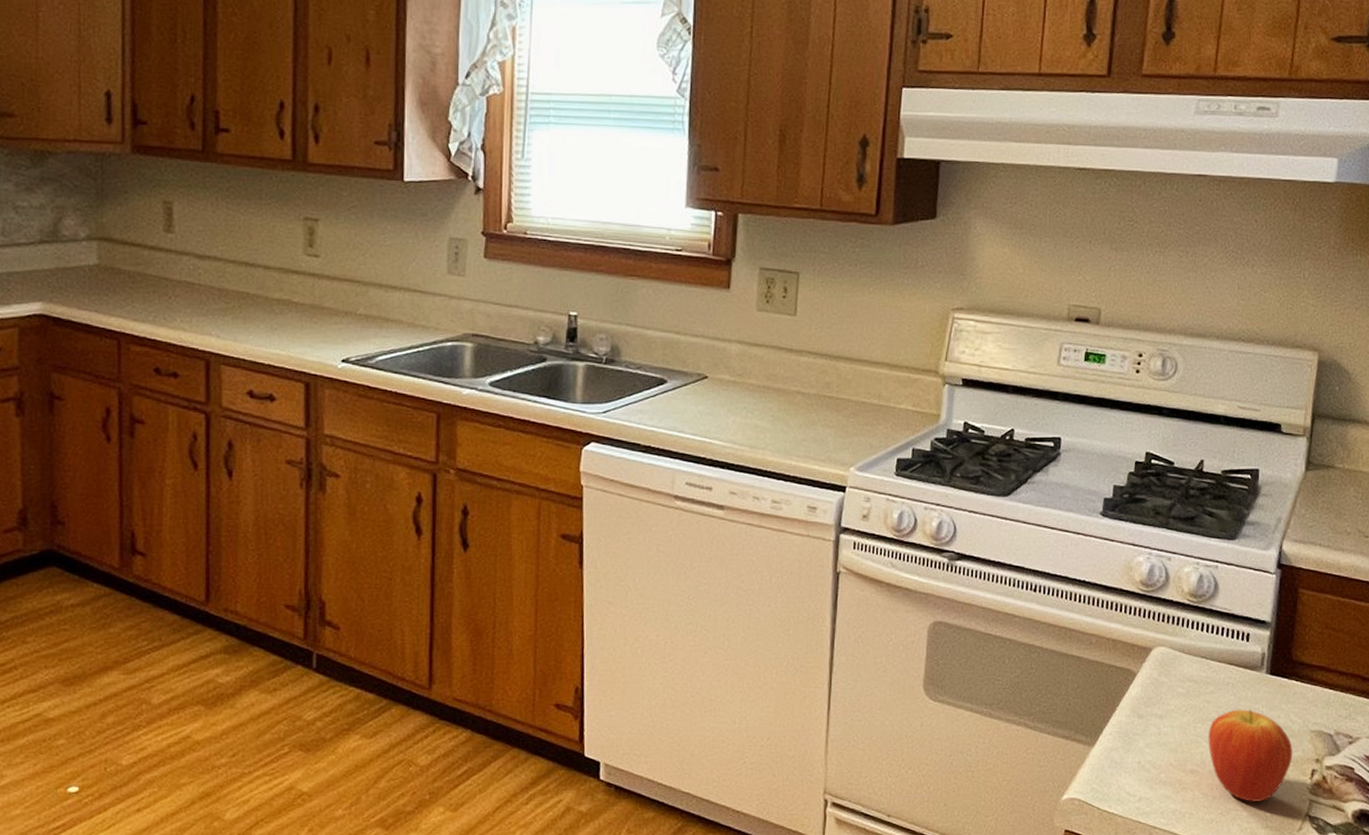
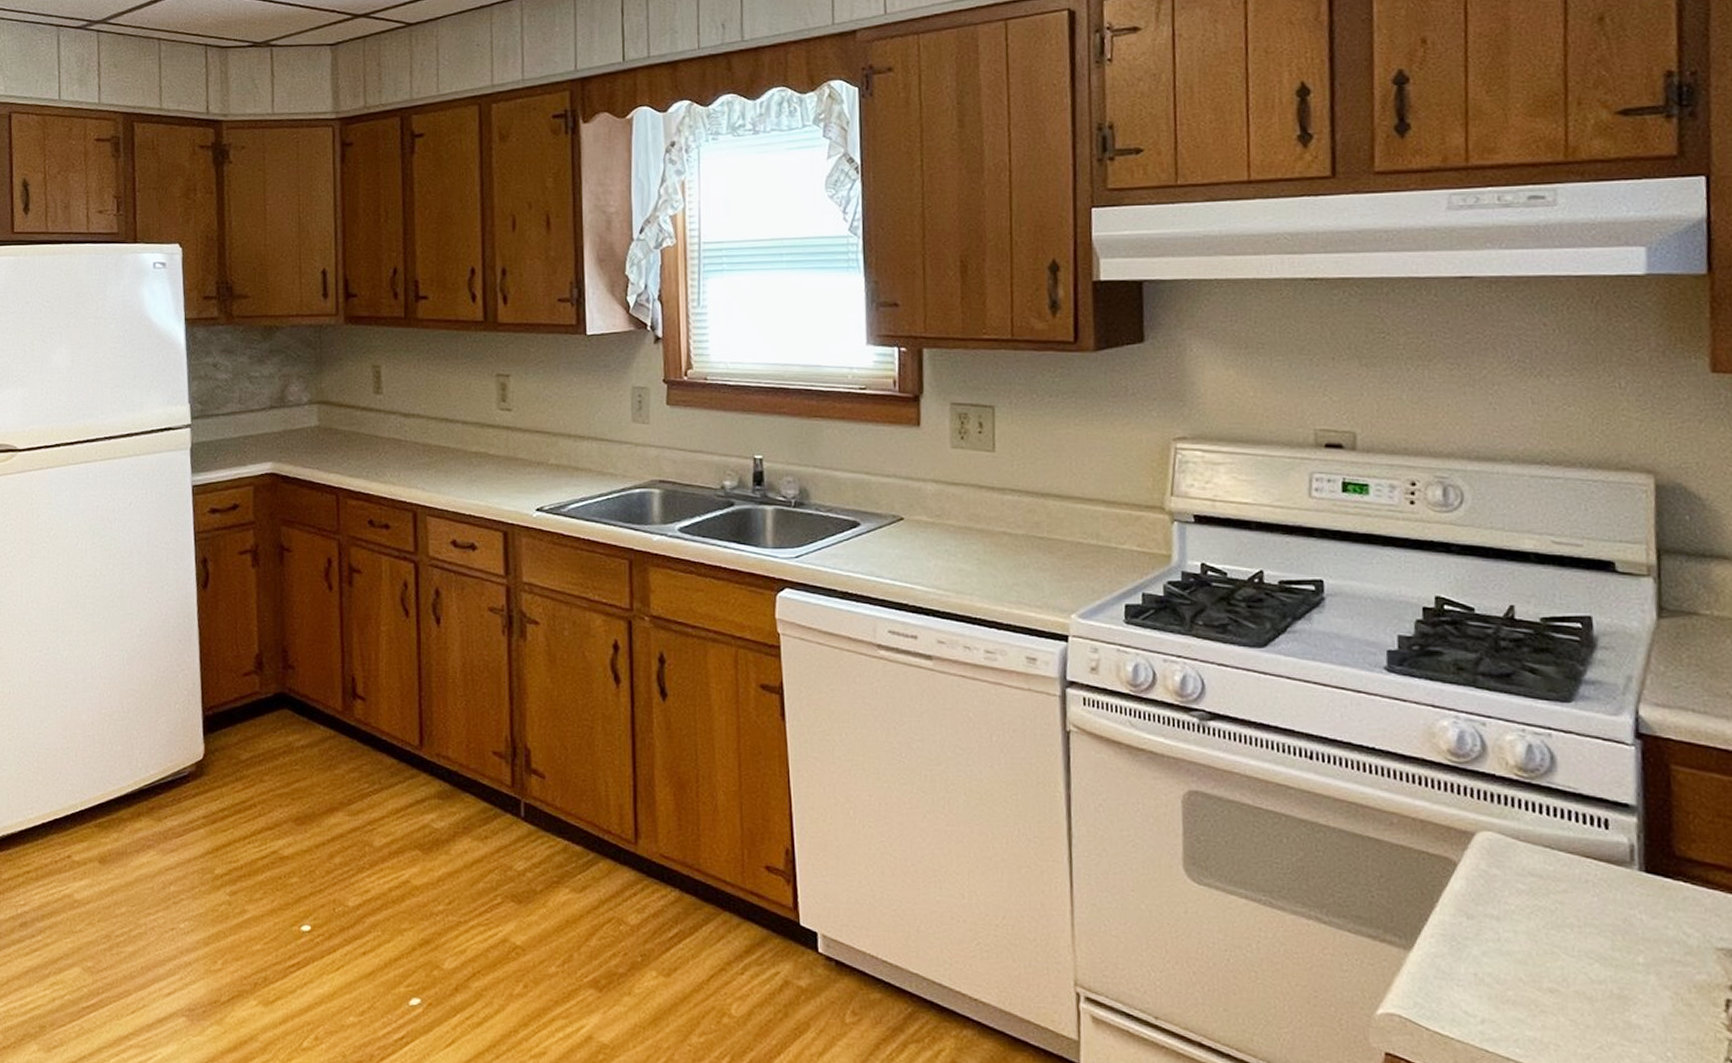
fruit: present [1207,709,1293,802] -> none [1566,914,1694,1037]

